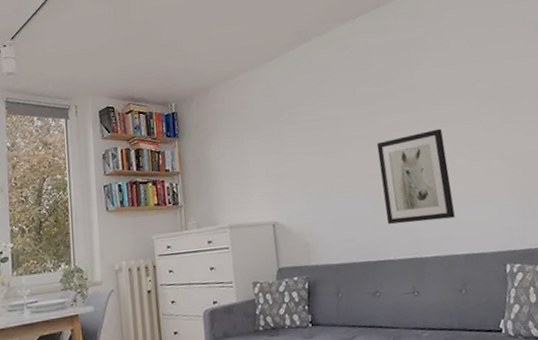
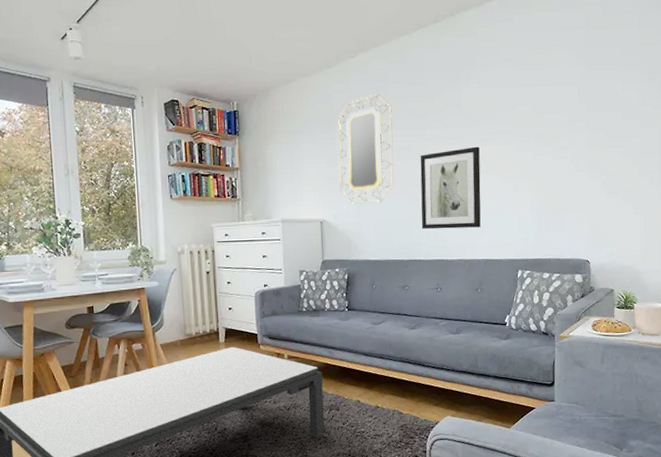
home mirror: none [283,83,352,202] -> present [337,94,395,204]

